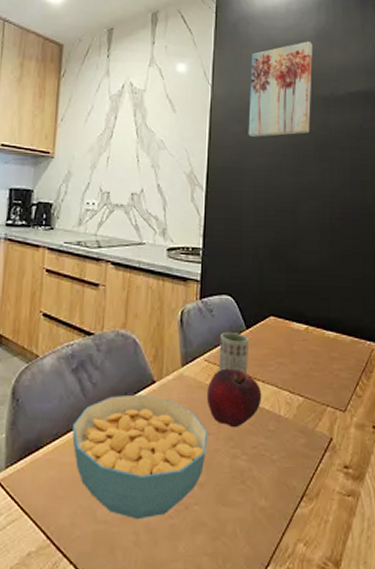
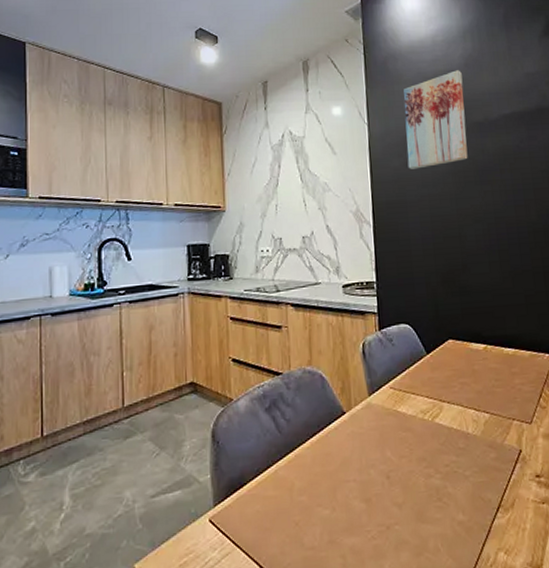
cereal bowl: present [71,394,208,520] -> none [271,425,402,544]
fruit: present [206,368,262,428] -> none [395,392,449,449]
cup: present [219,333,249,375] -> none [402,358,433,398]

